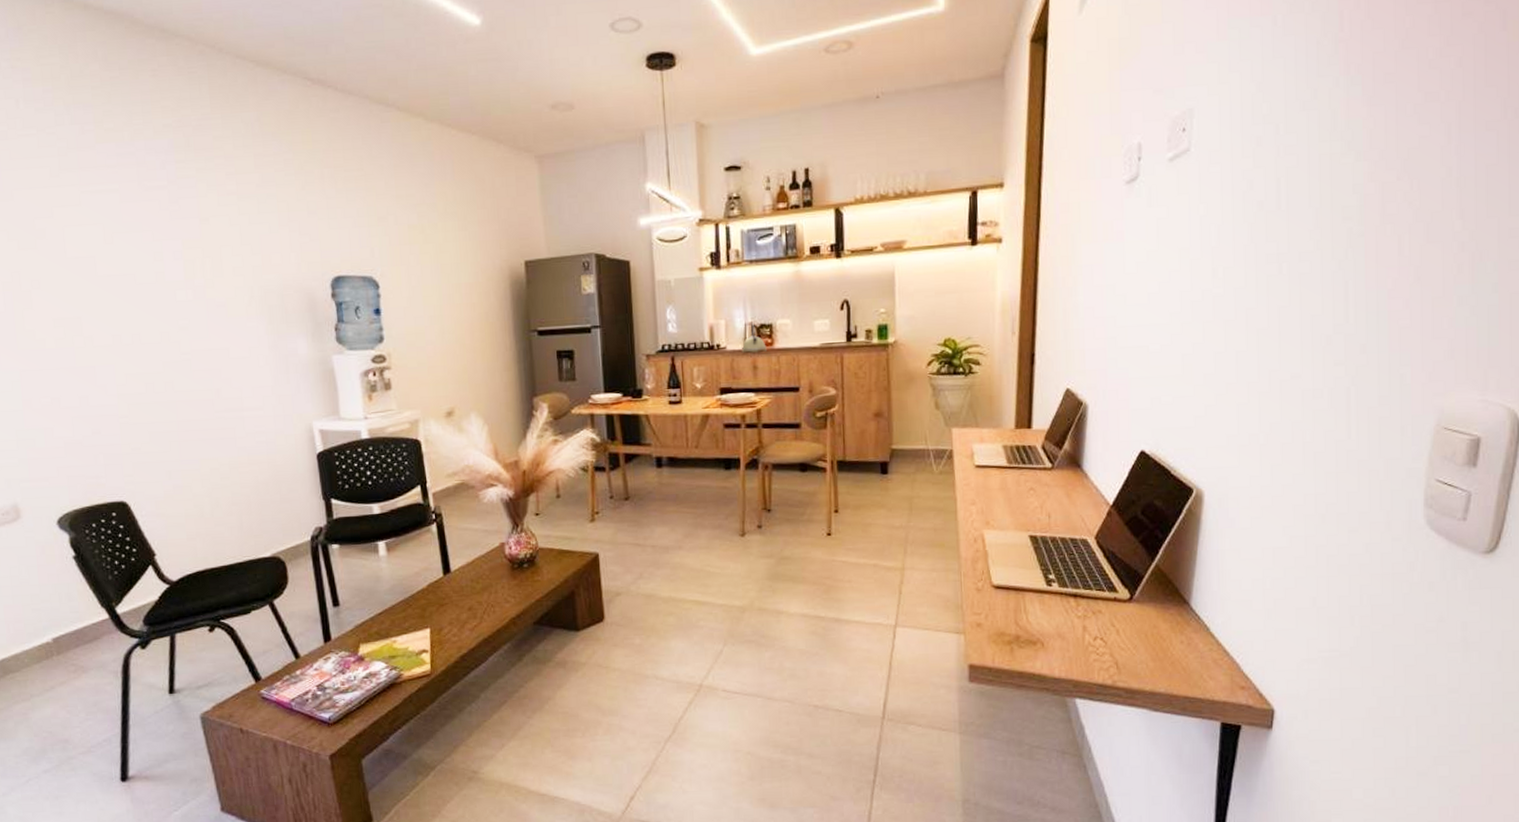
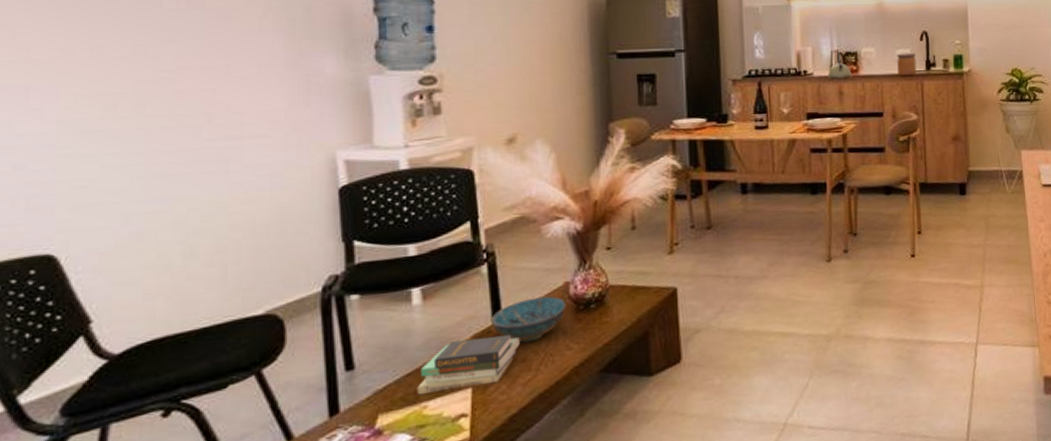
books: none [387,585,466,631] -> present [417,334,520,396]
decorative bowl: none [441,554,504,594] -> present [490,296,567,343]
jar: none [814,323,836,350] -> present [896,52,917,77]

